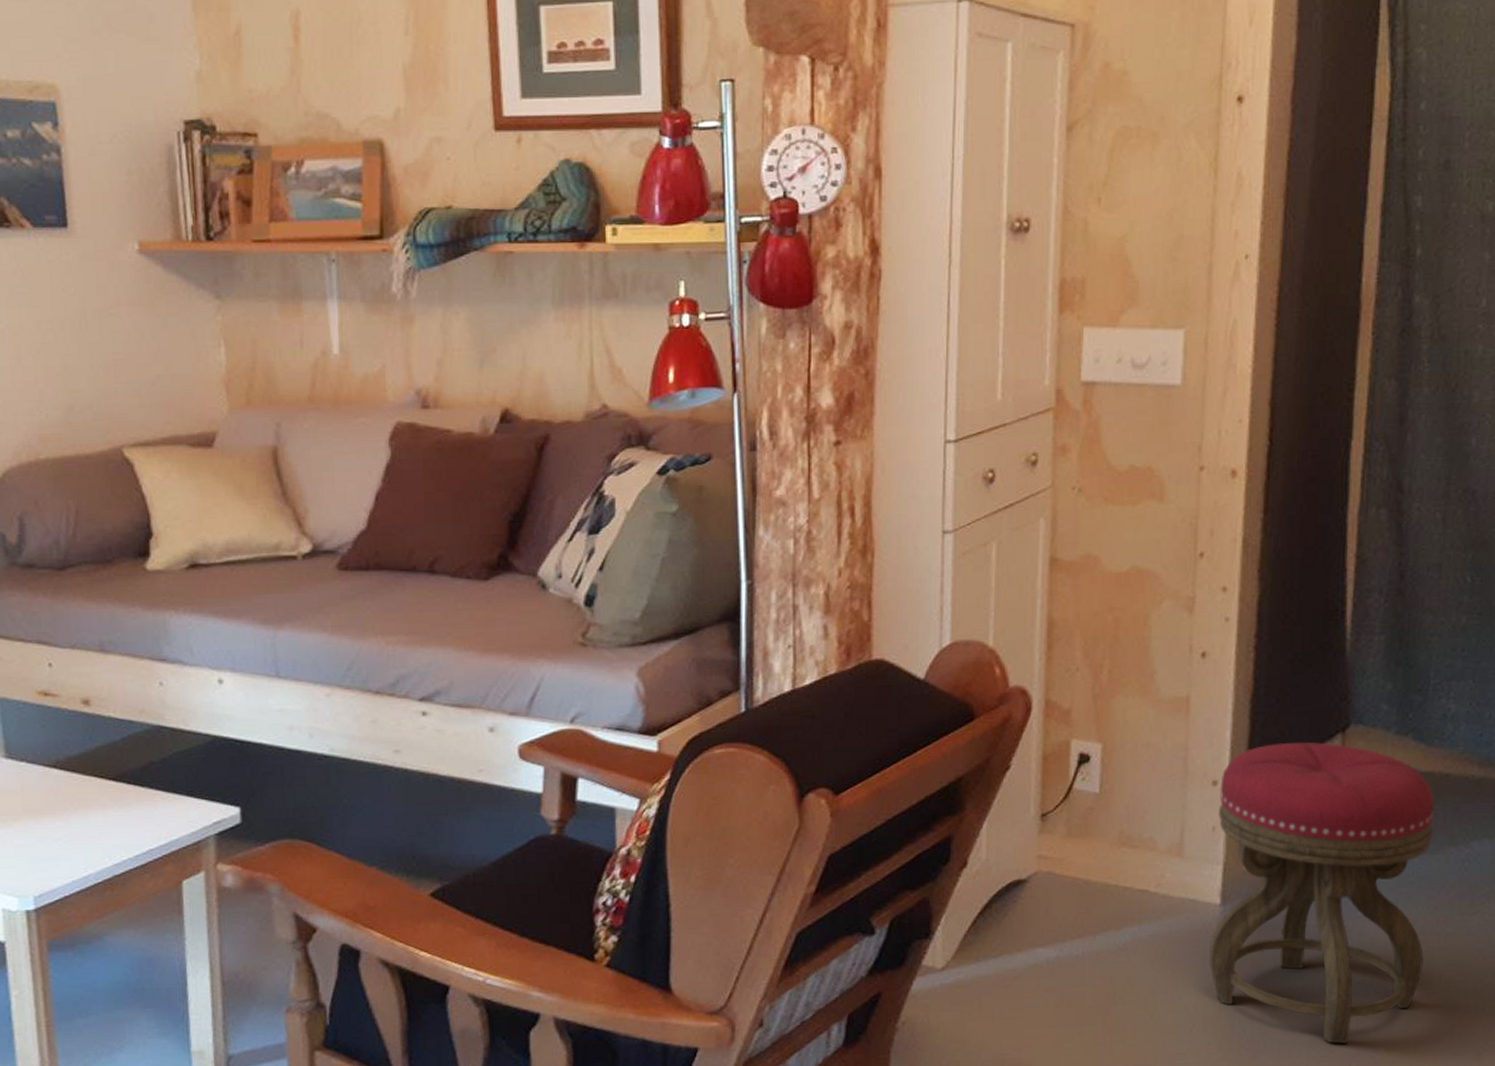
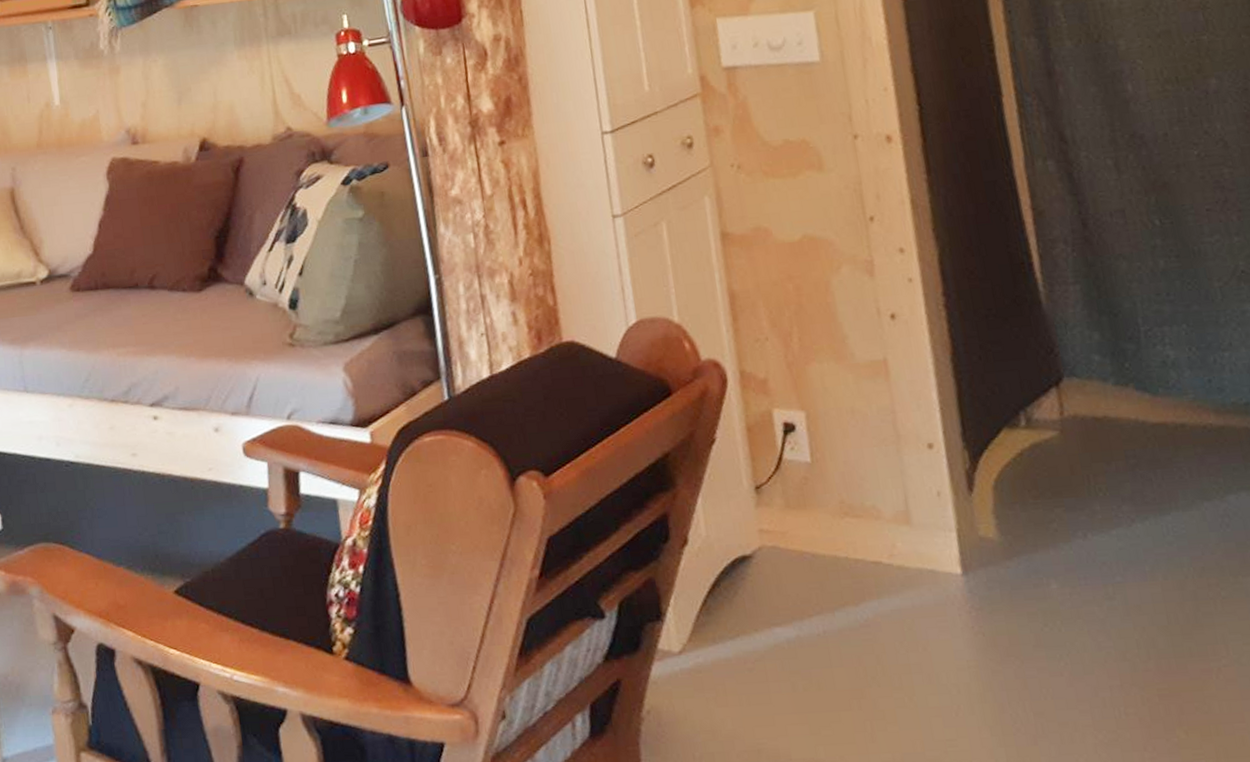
stool: present [1209,742,1435,1045] -> none [936,398,1205,727]

